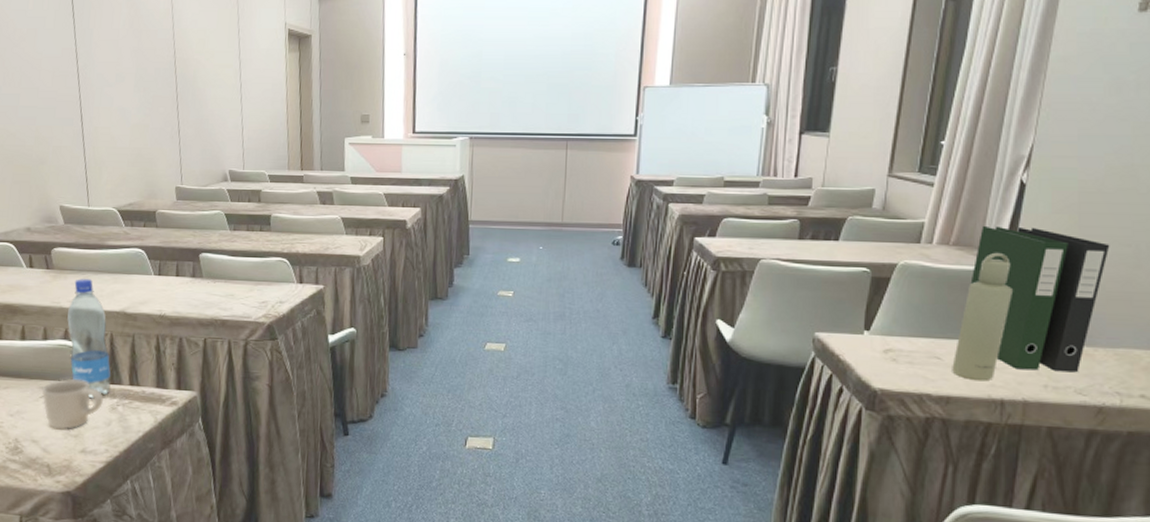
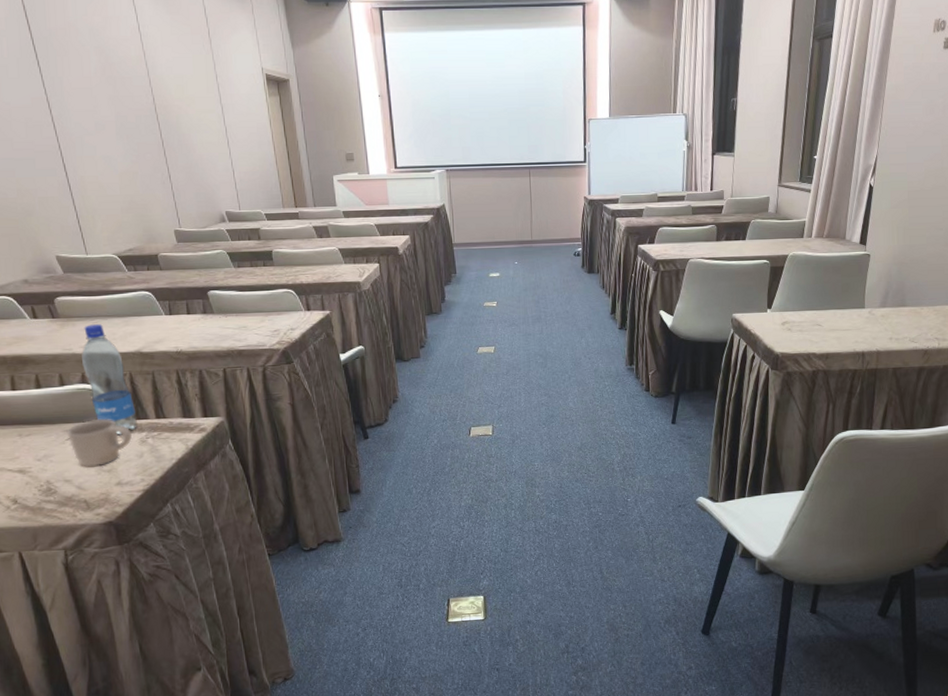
bottle: present [952,252,1012,380] -> none [829,241,867,339]
binder: present [970,225,1110,373] -> none [838,220,929,328]

